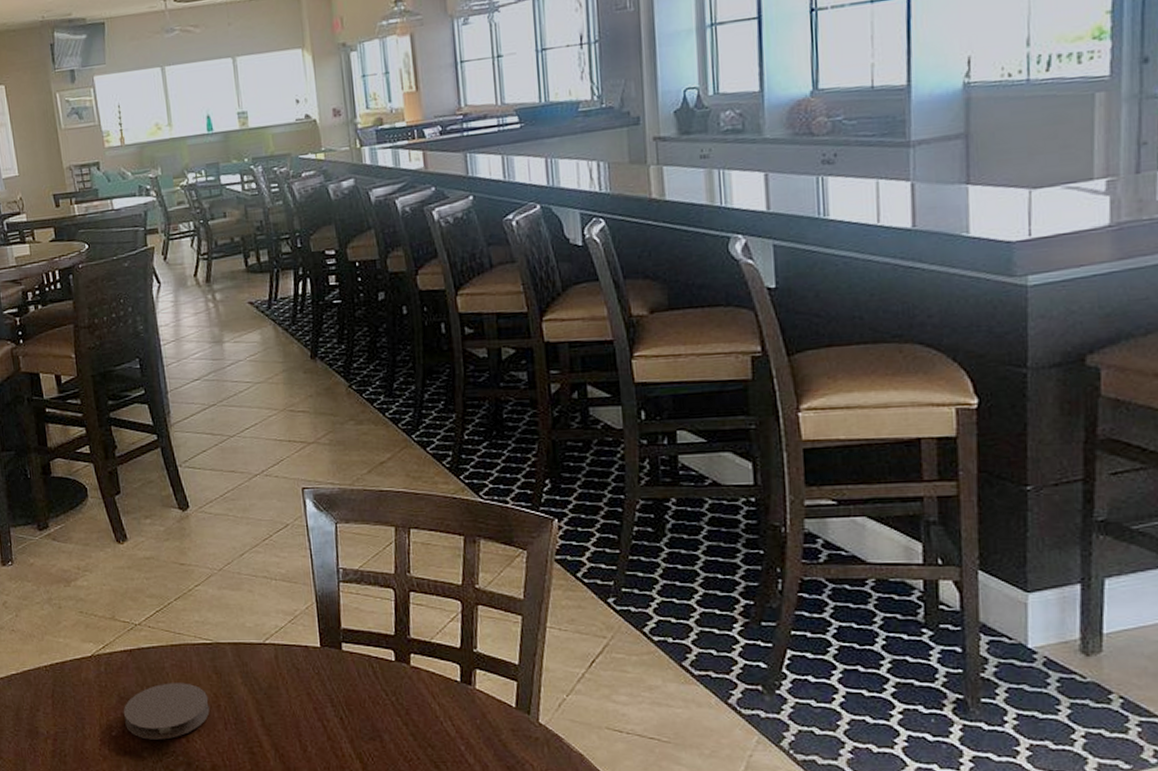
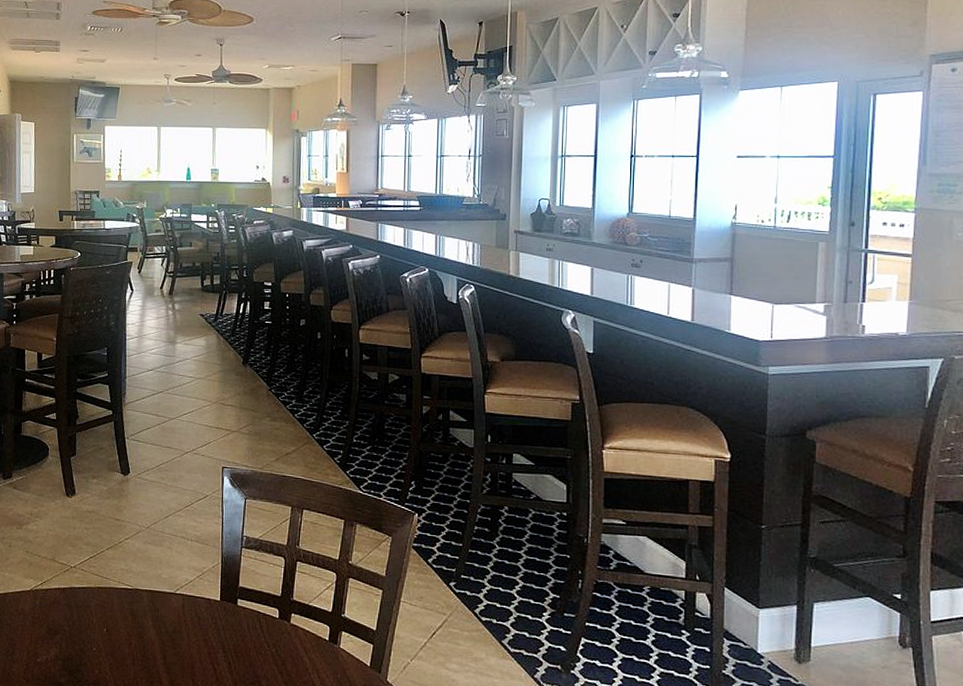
coaster: present [123,683,210,740] -> none [49,619,123,669]

